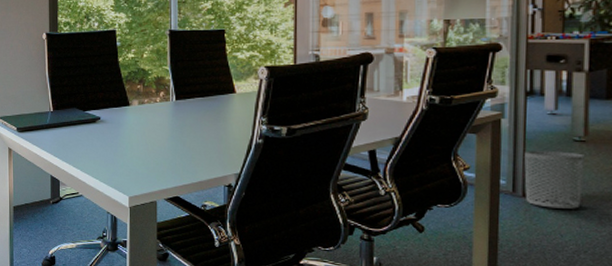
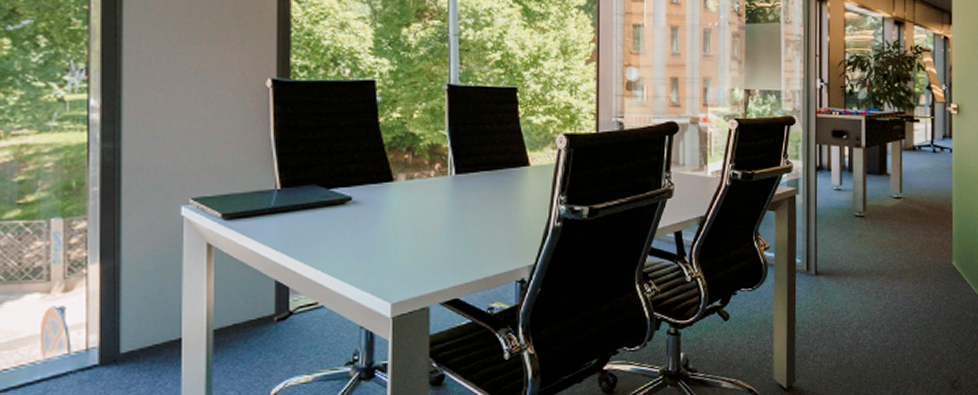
waste bin: present [524,151,585,209] -> none [816,227,864,285]

